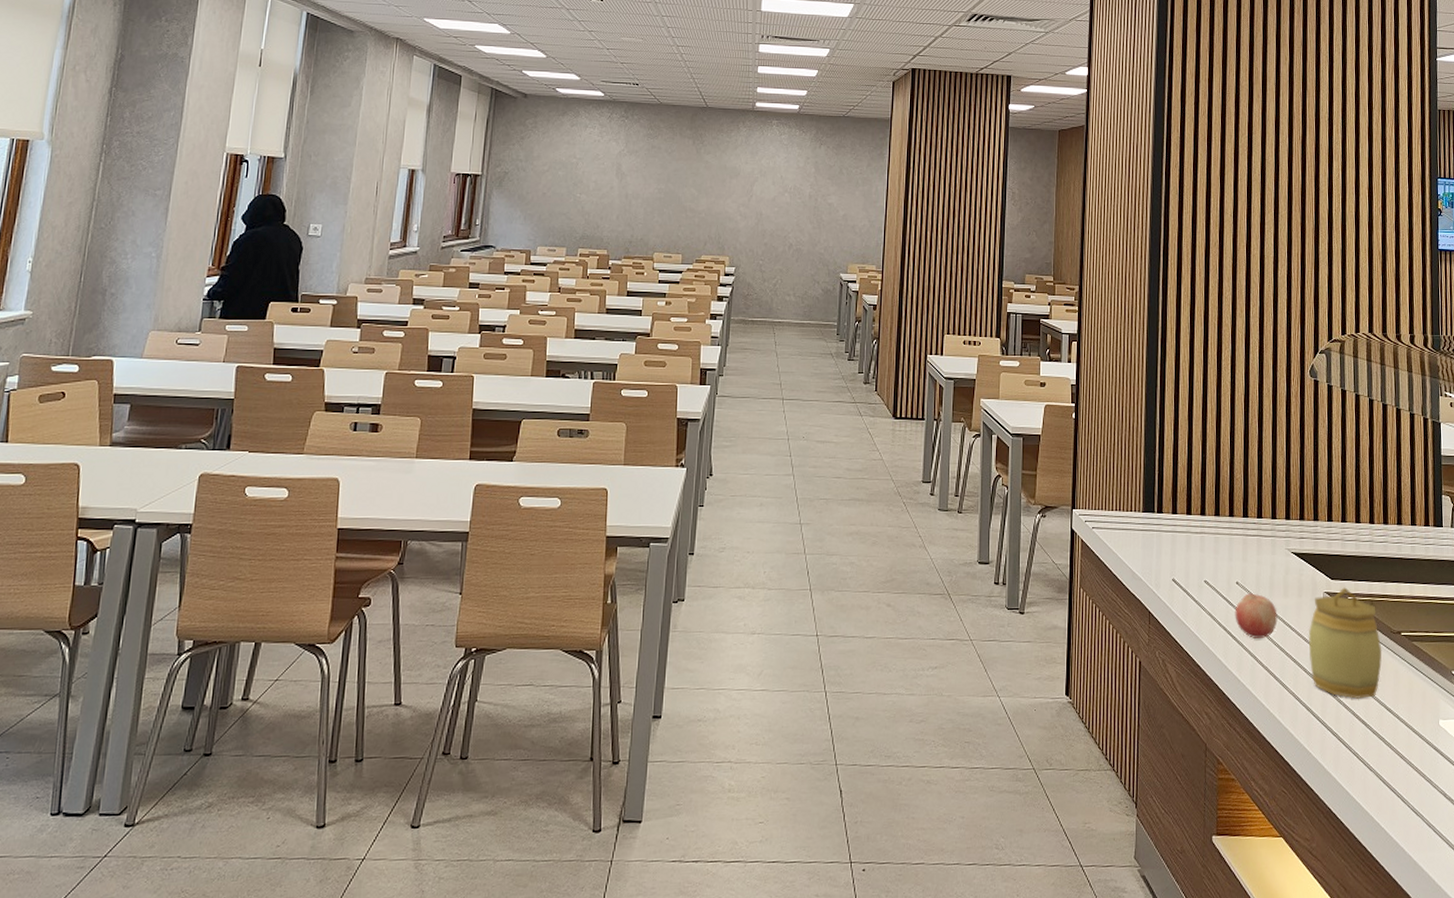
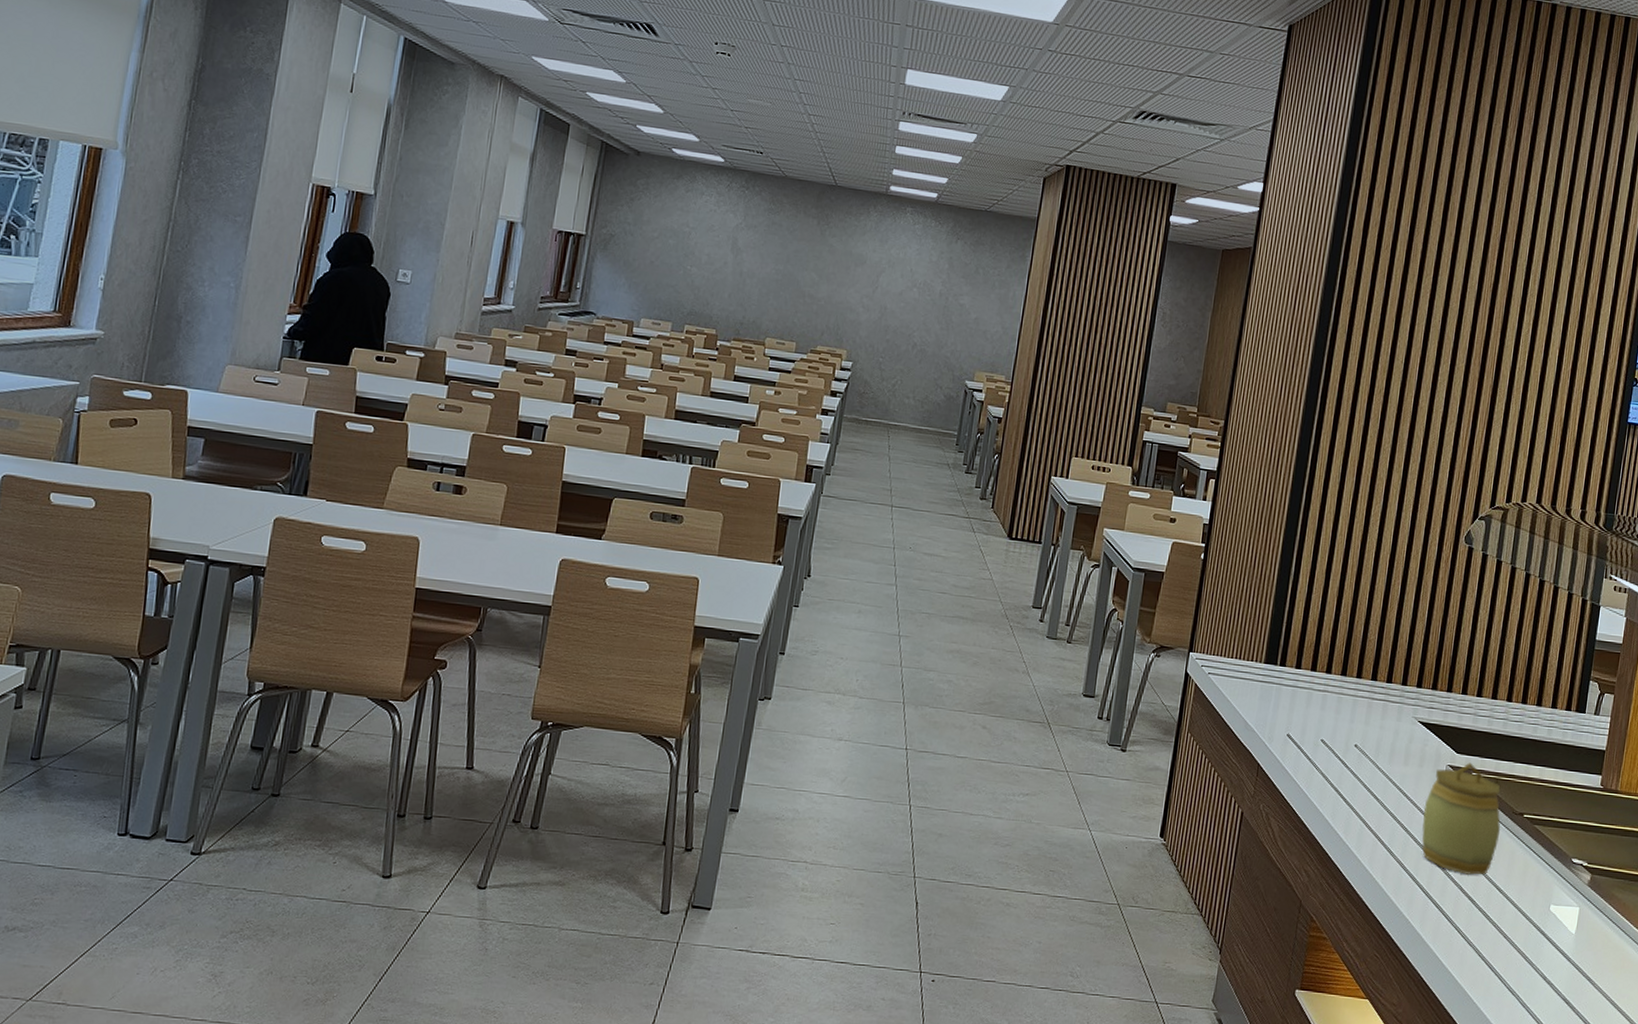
fruit: present [1235,593,1278,639] -> none [1348,757,1395,805]

